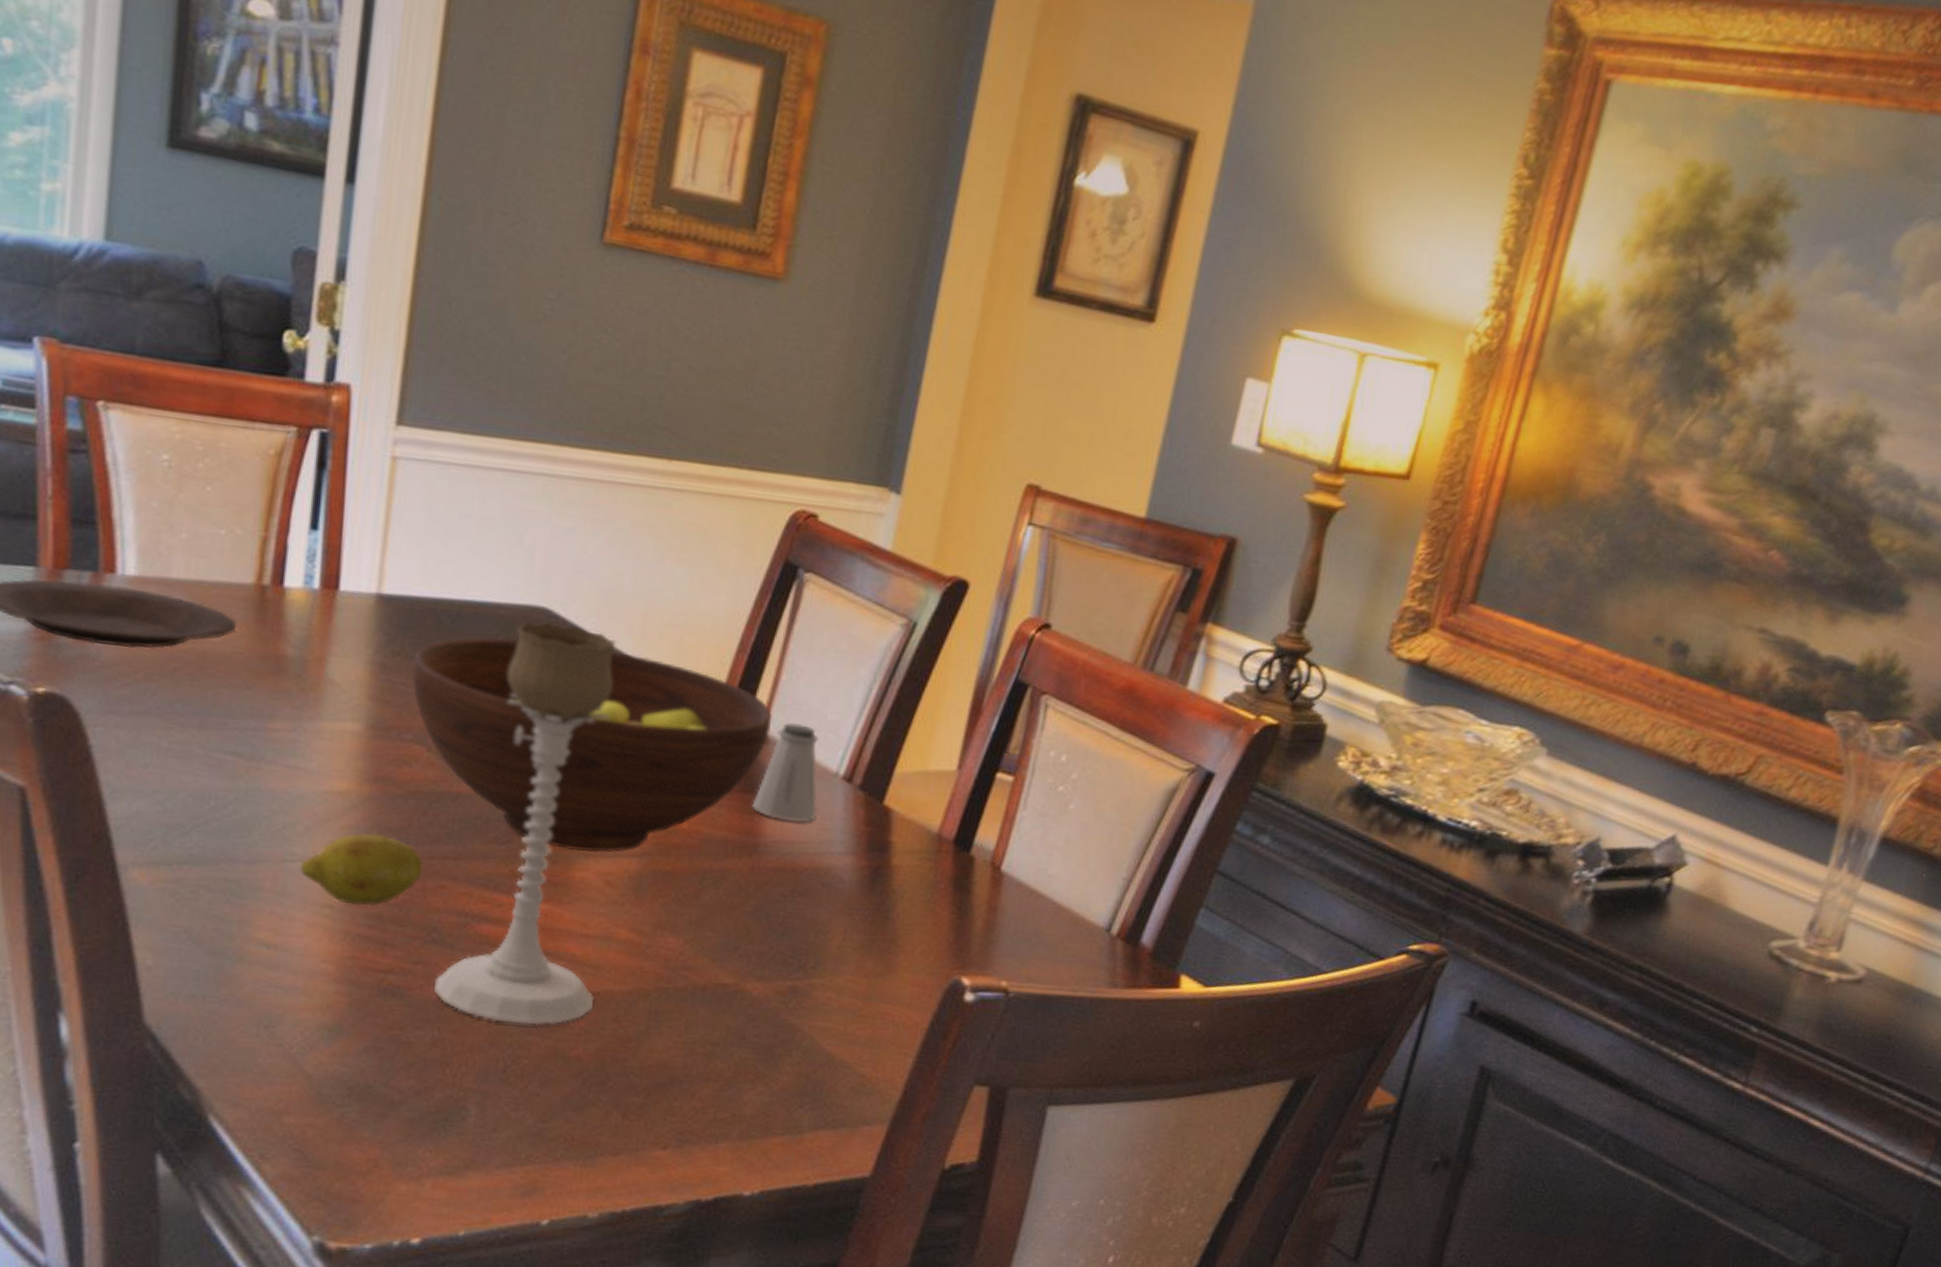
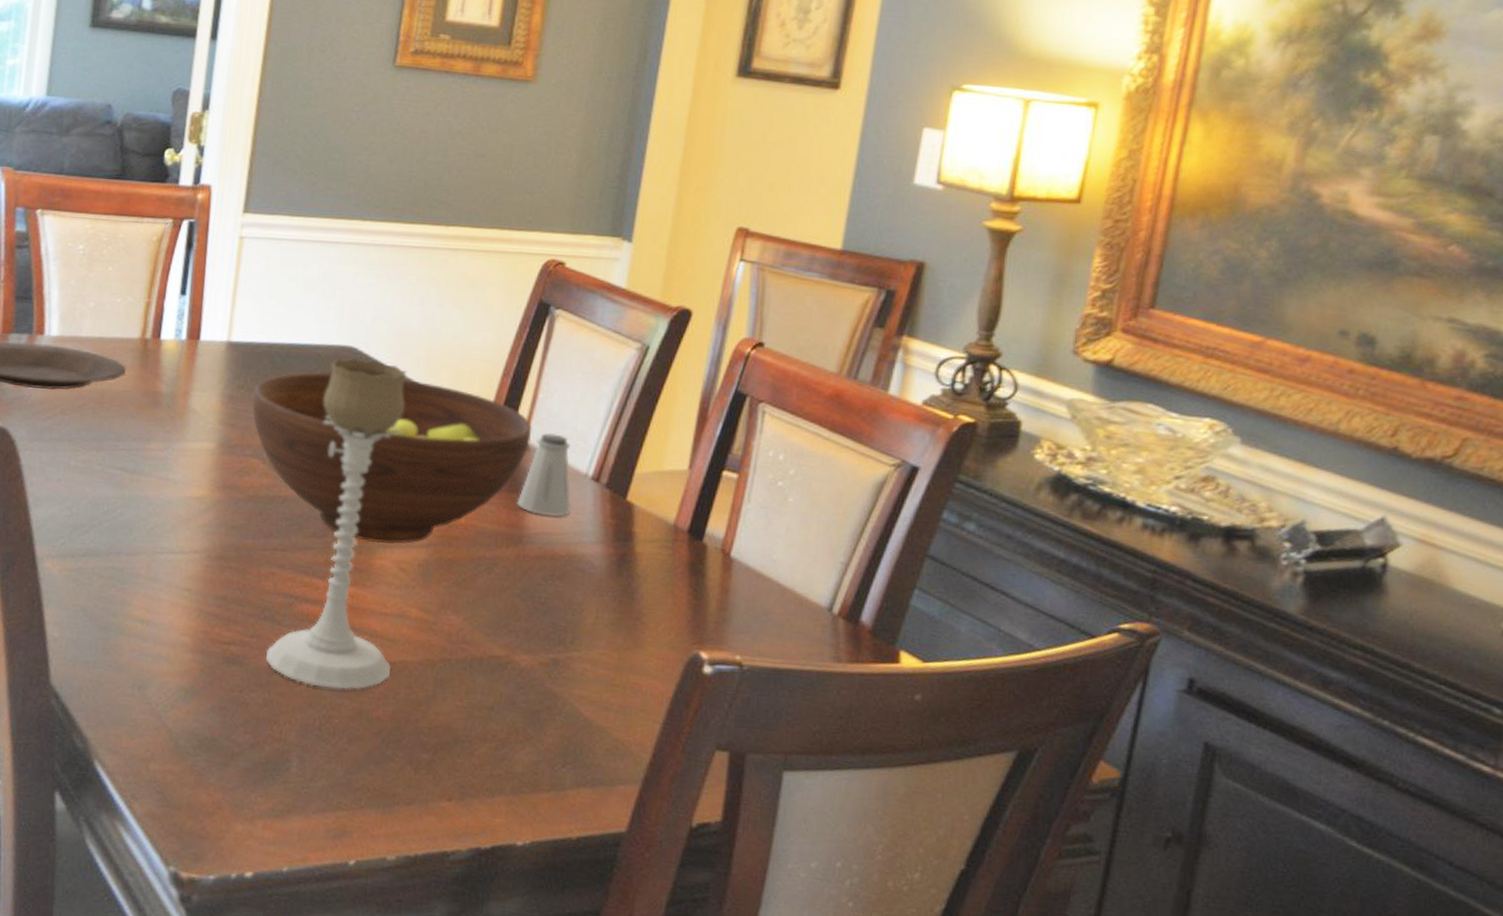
fruit: present [300,833,424,906] -> none [167,530,259,589]

